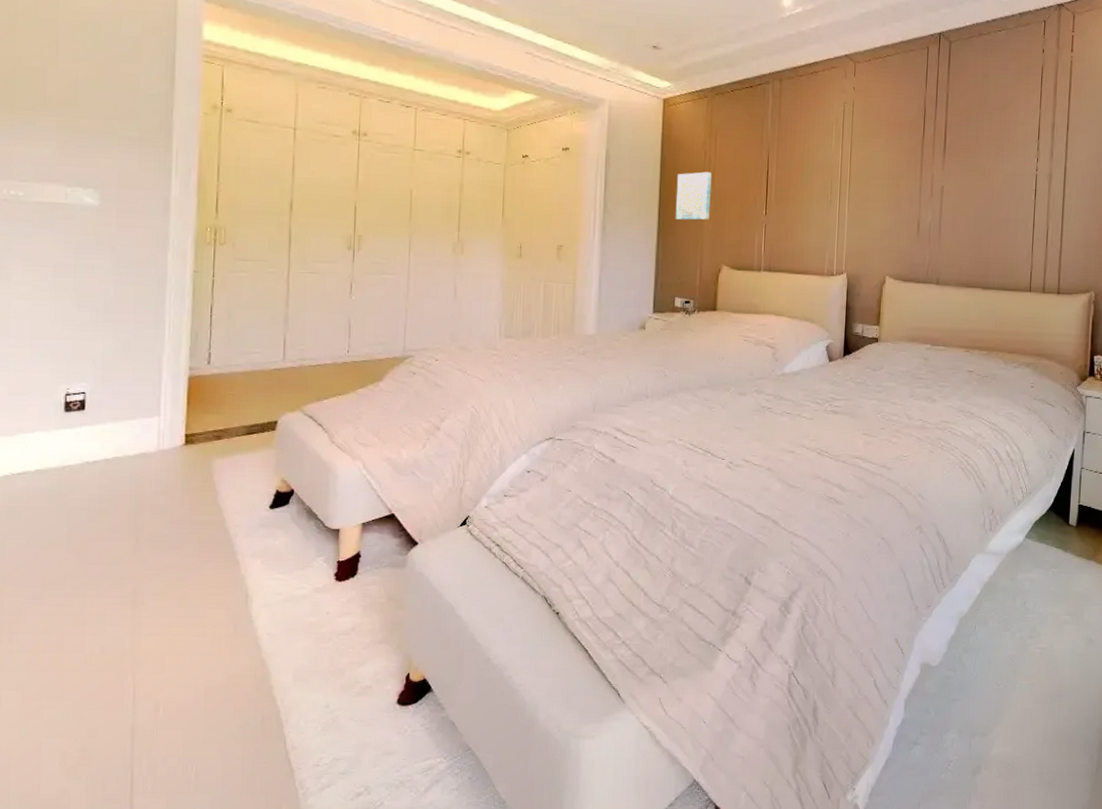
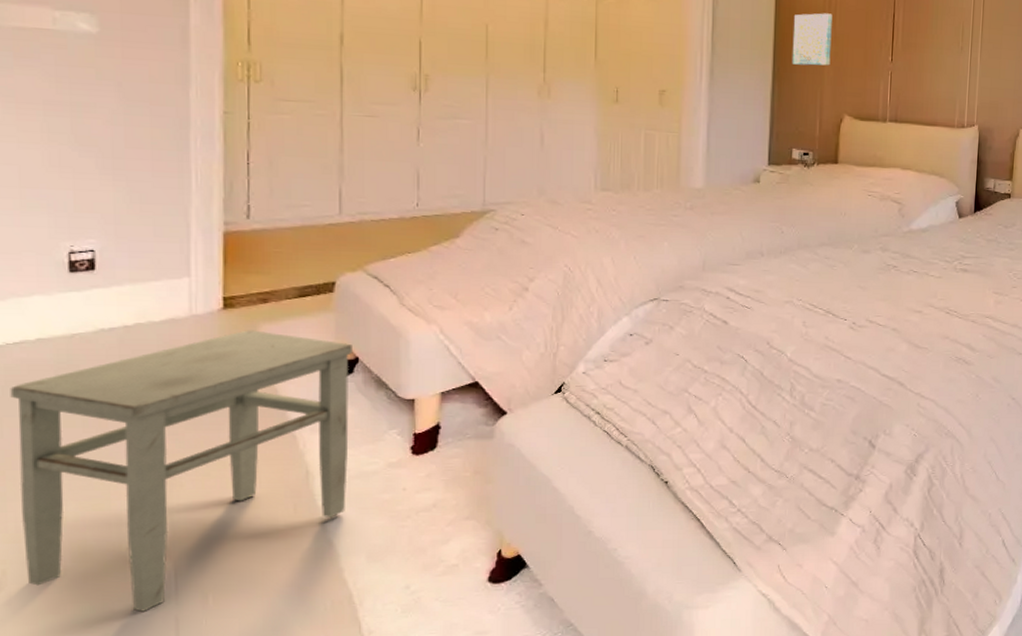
stool: none [12,464,289,720] -> present [10,330,352,612]

